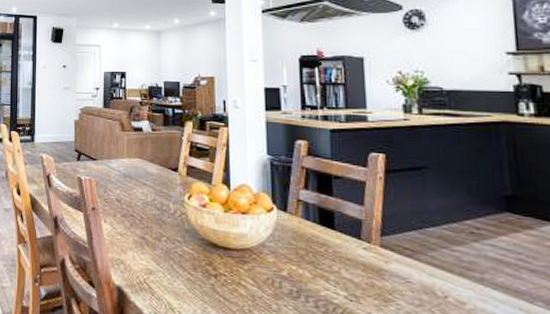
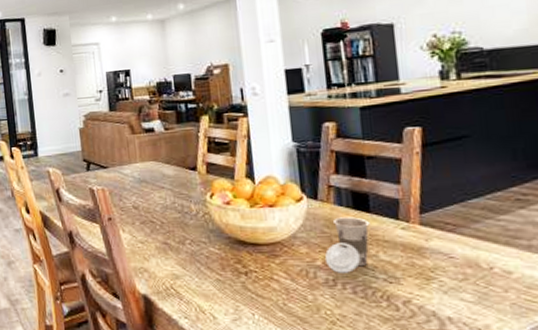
cup: none [291,231,334,287] -> present [325,217,370,273]

